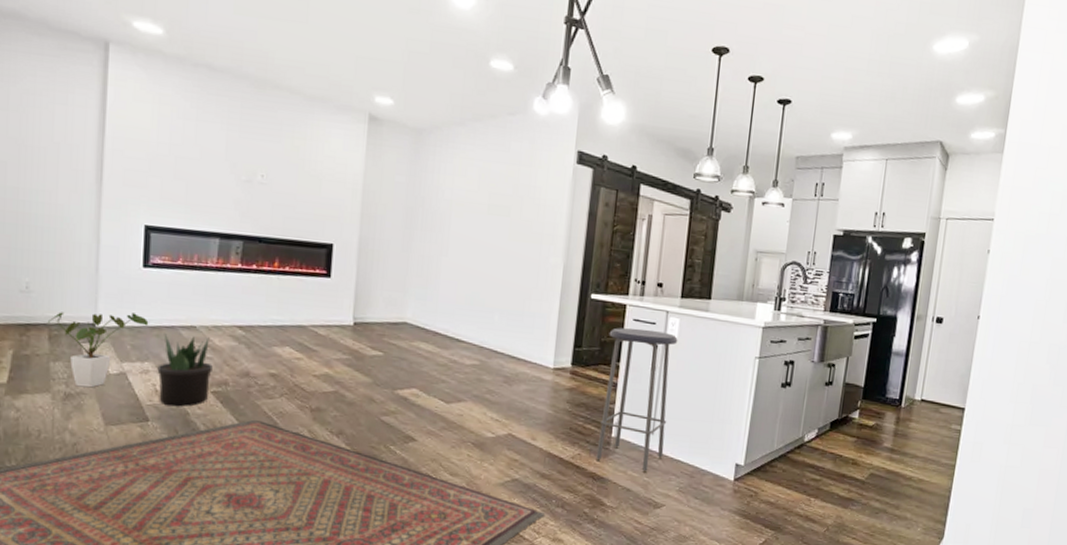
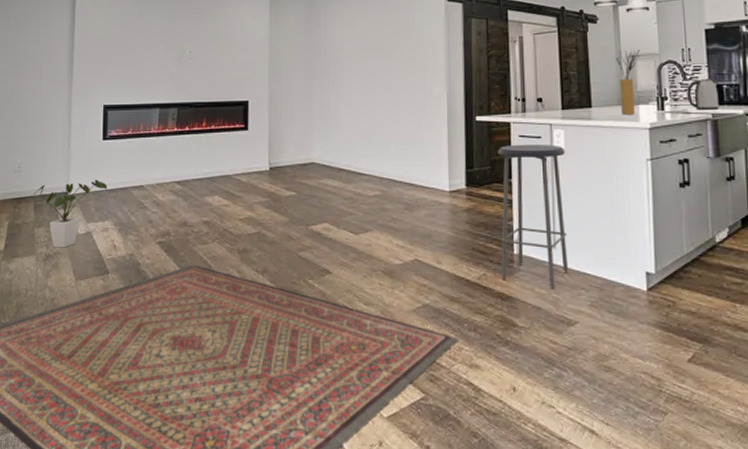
planter: present [157,333,213,406] -> none [115,193,157,257]
vase: none [739,244,769,312] -> present [616,49,641,115]
kettle: none [804,284,835,318] -> present [686,78,719,111]

